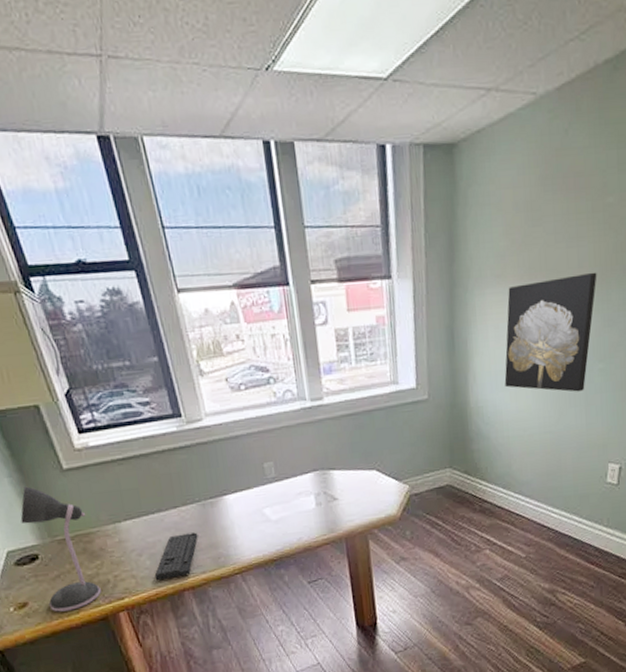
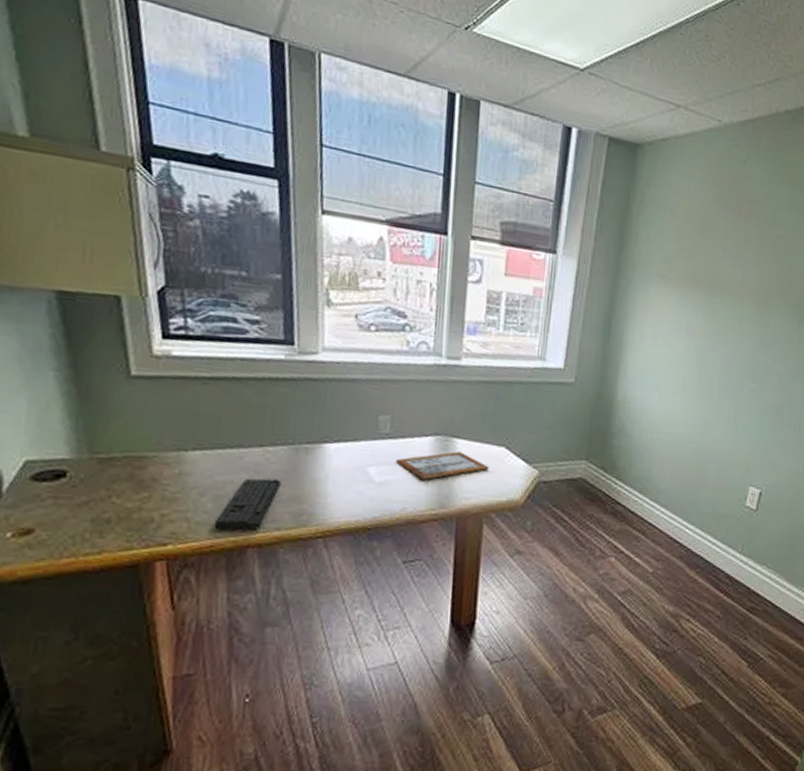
desk lamp: present [20,486,101,612] -> none [56,386,145,549]
picture frame: none [285,481,366,511] -> present [395,451,489,480]
wall art: present [504,272,597,392] -> none [655,289,759,408]

